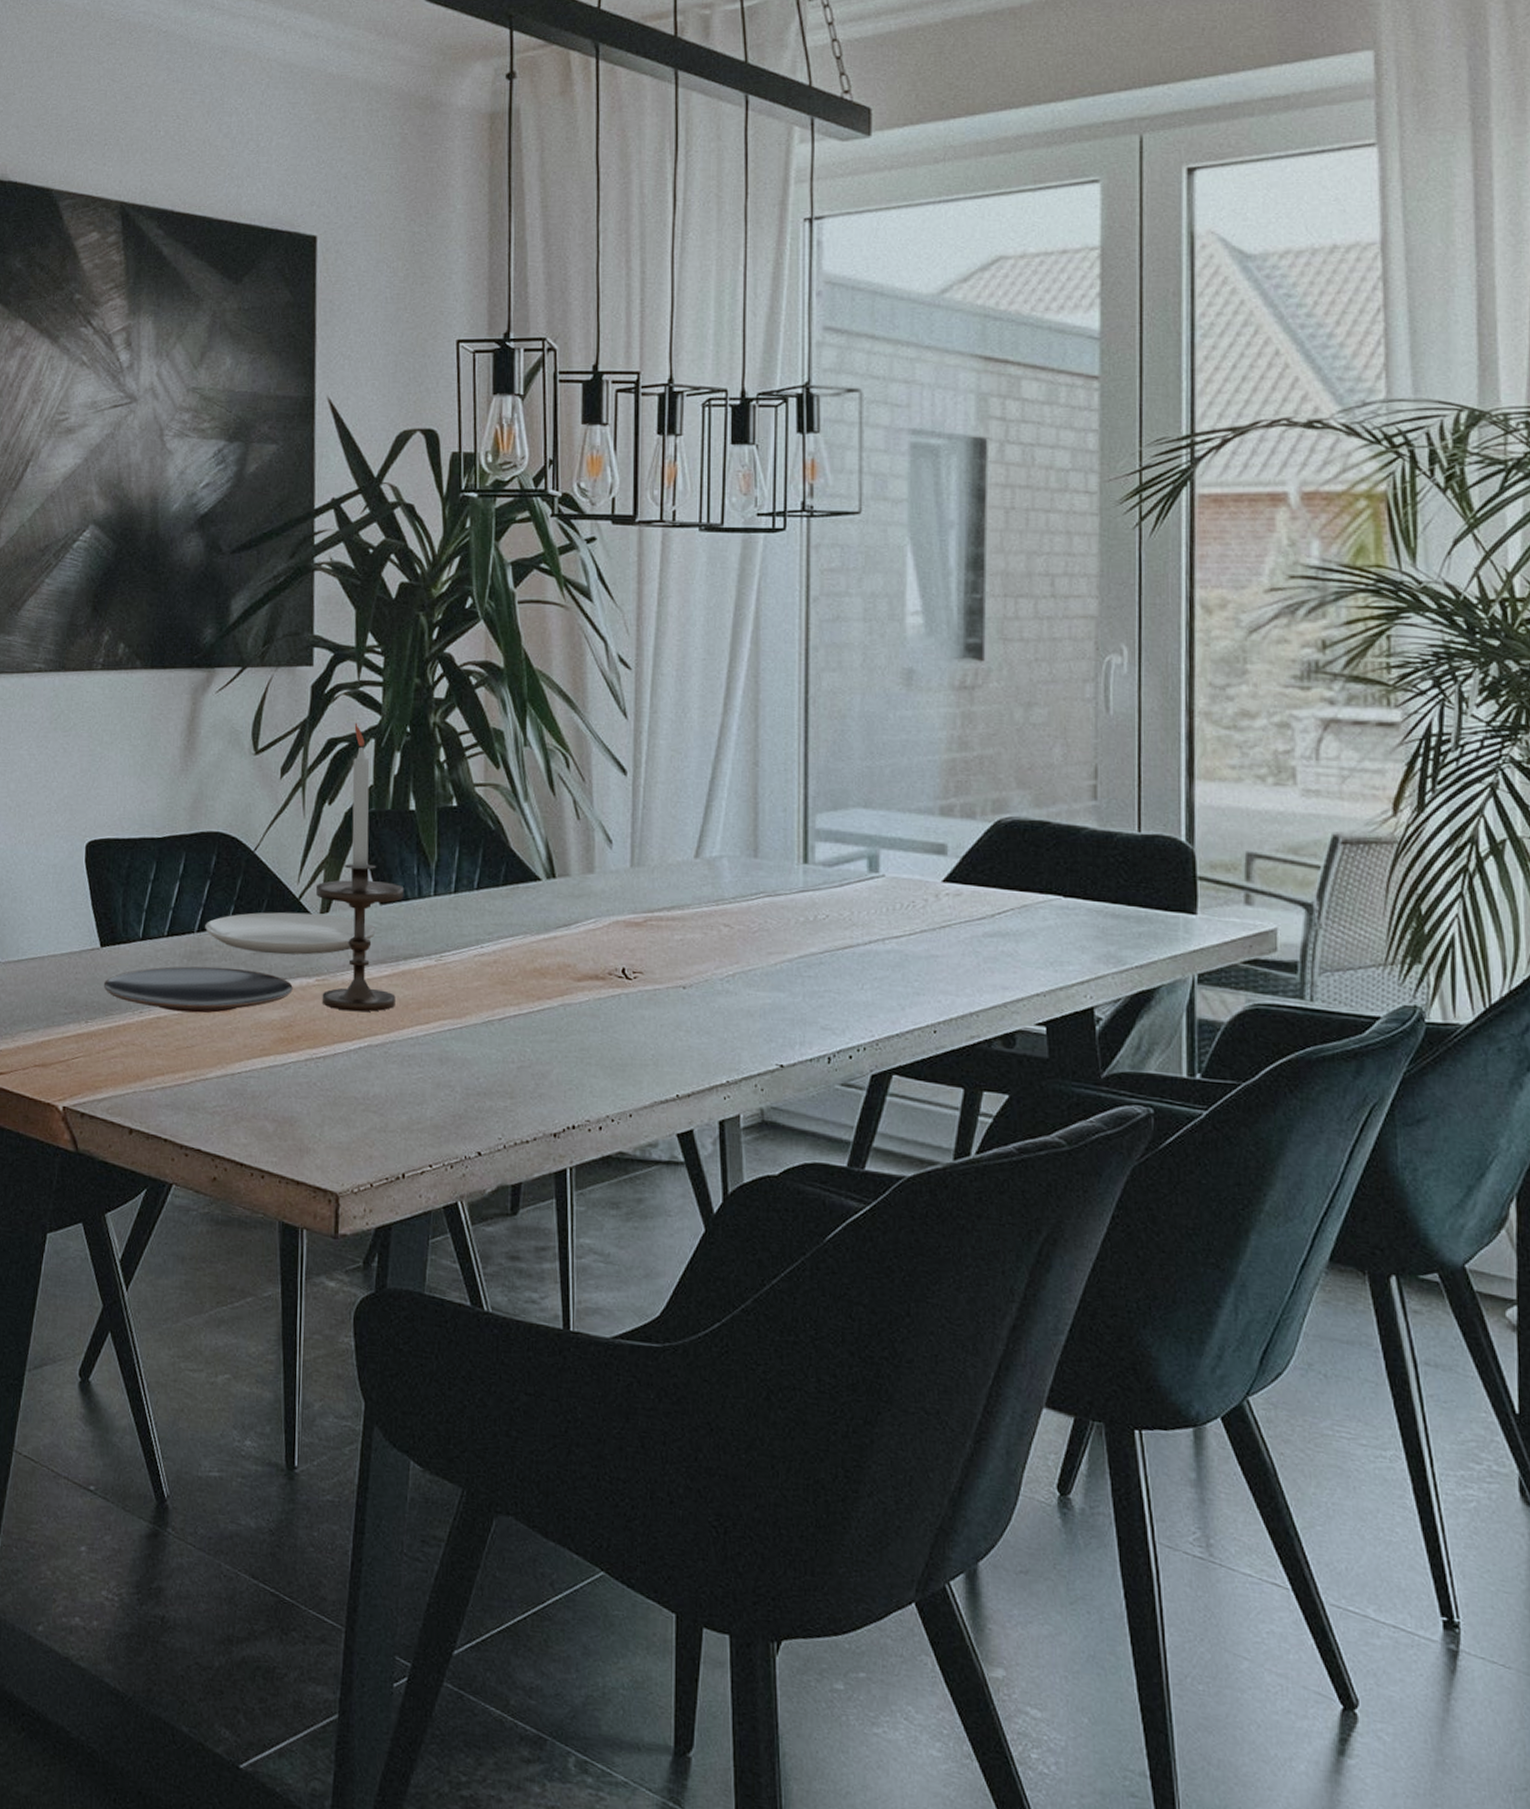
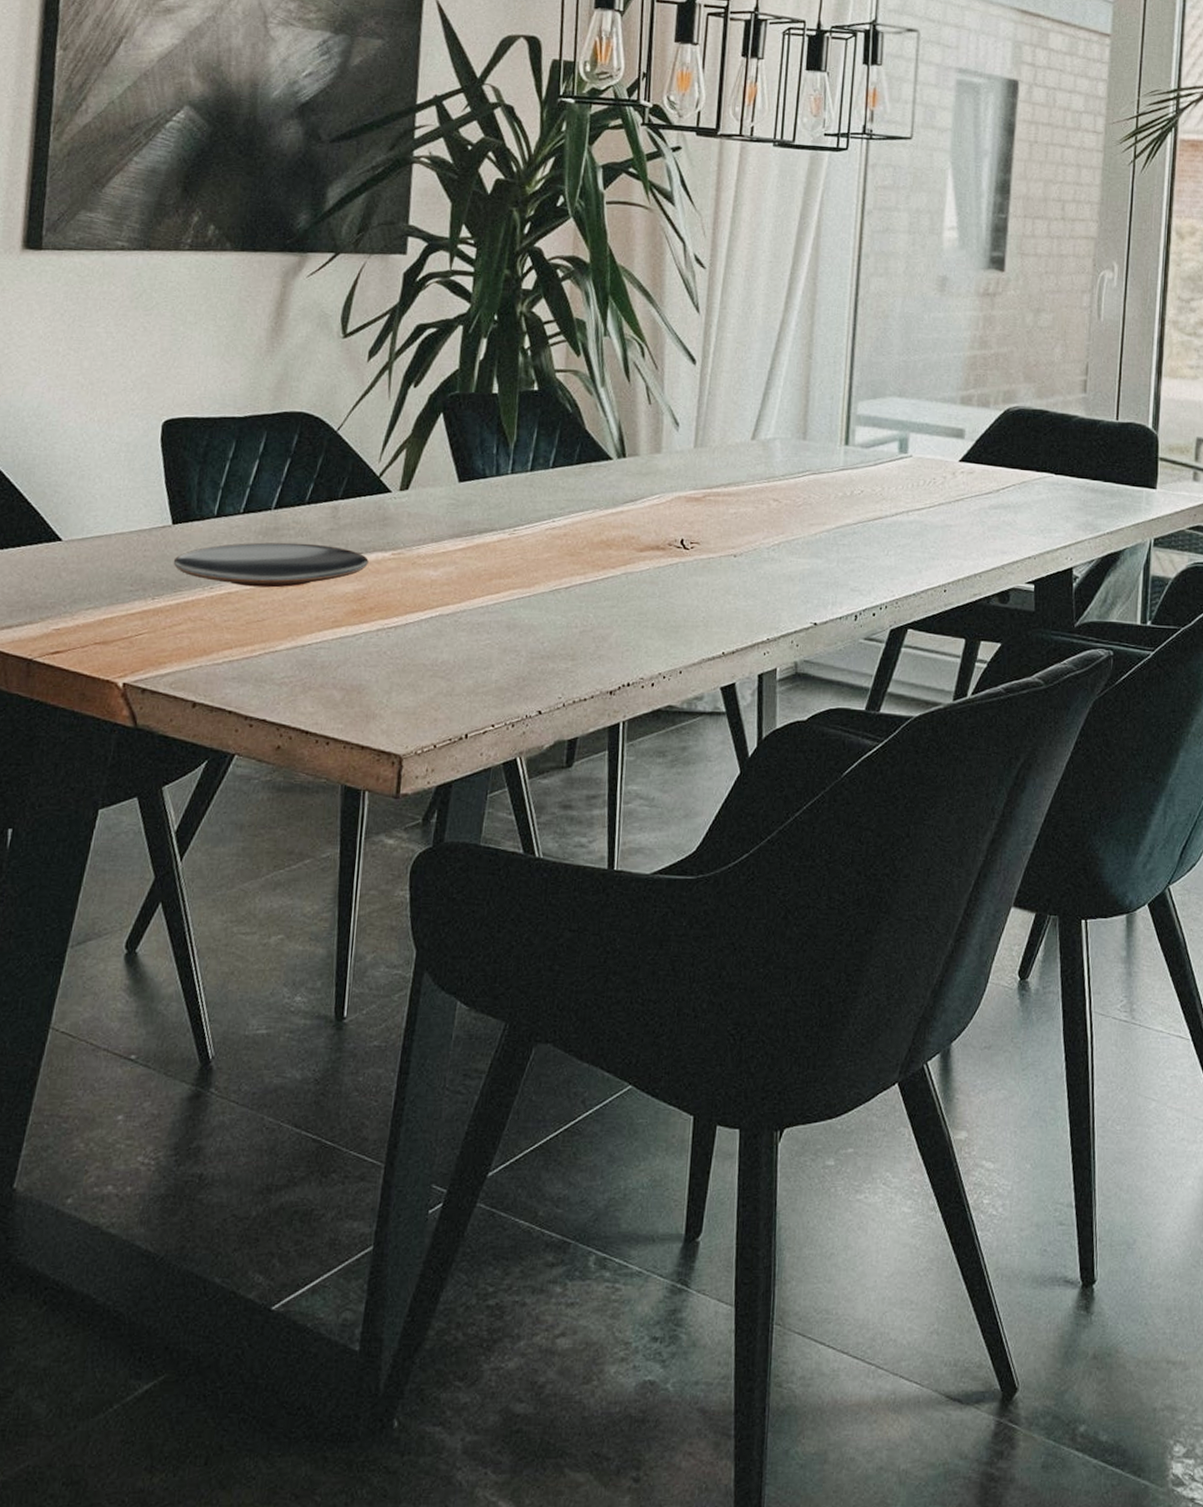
plate: present [205,912,376,955] -> none [283,489,454,530]
candlestick: present [316,722,404,1012] -> none [396,309,483,584]

